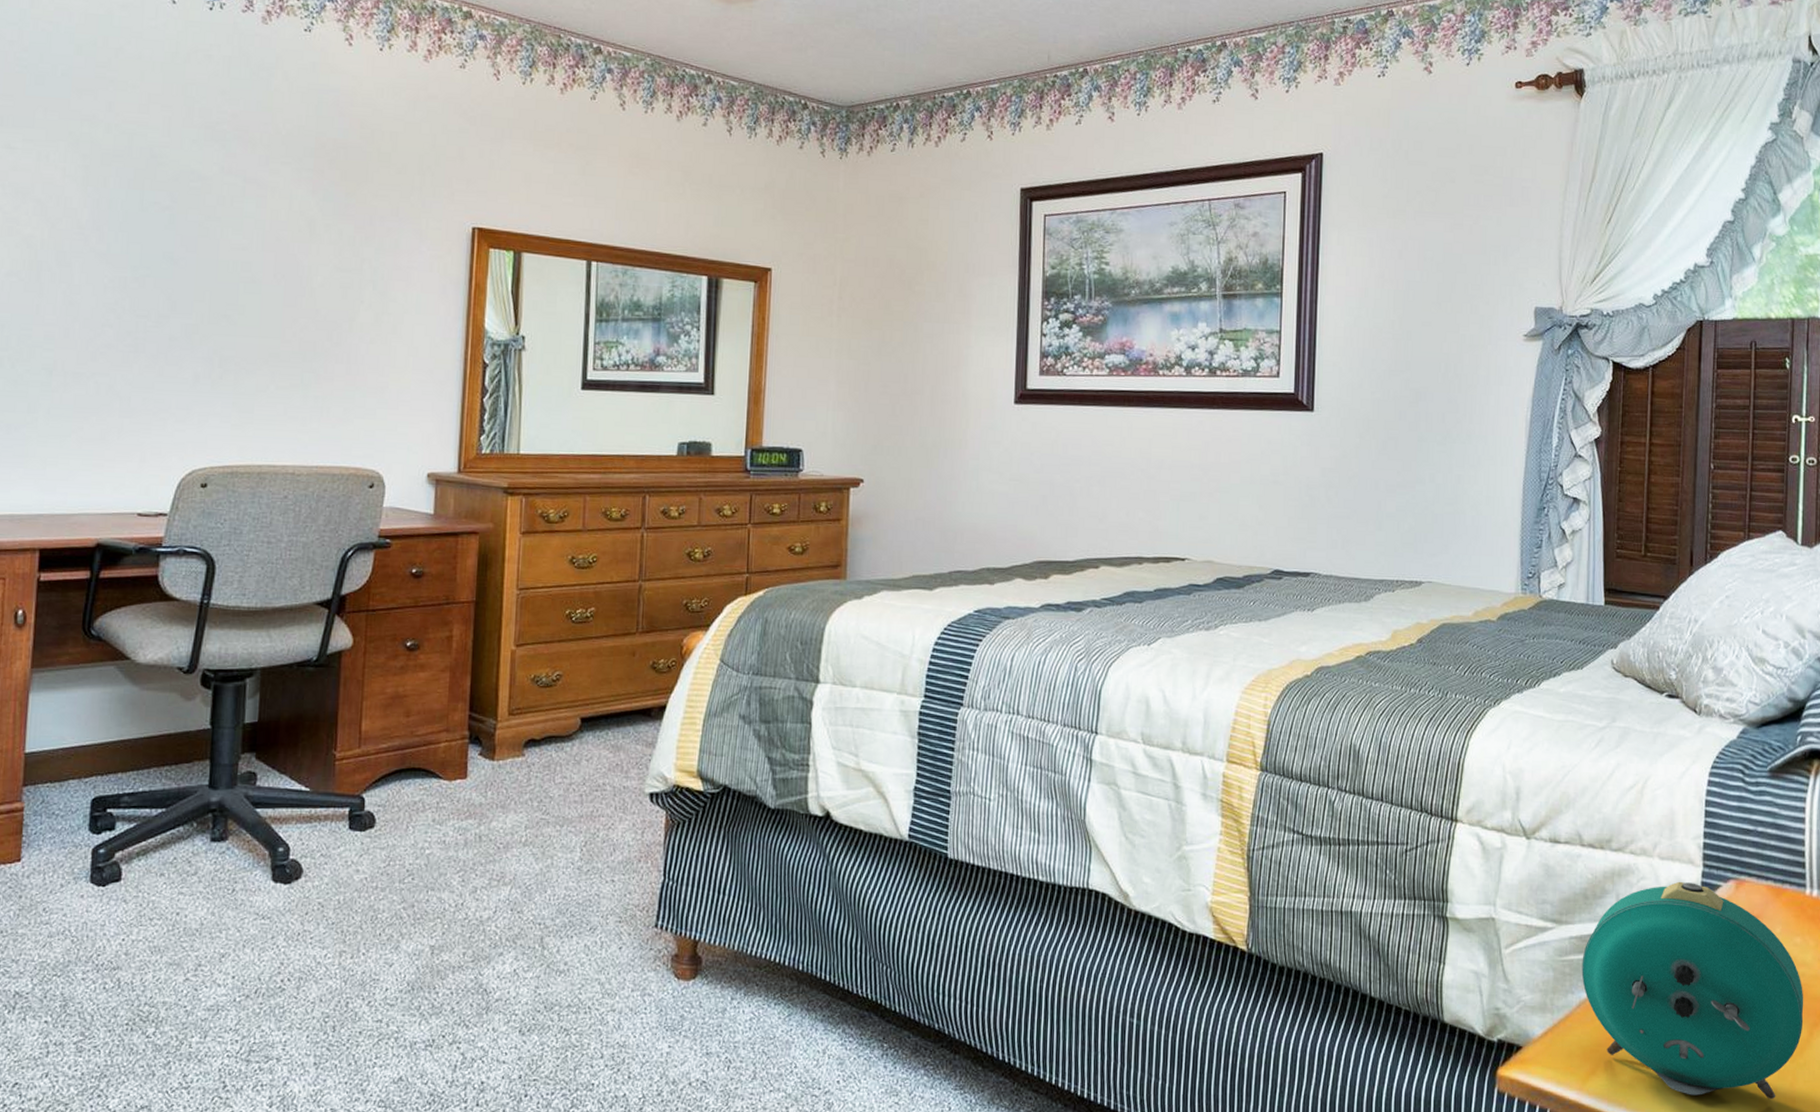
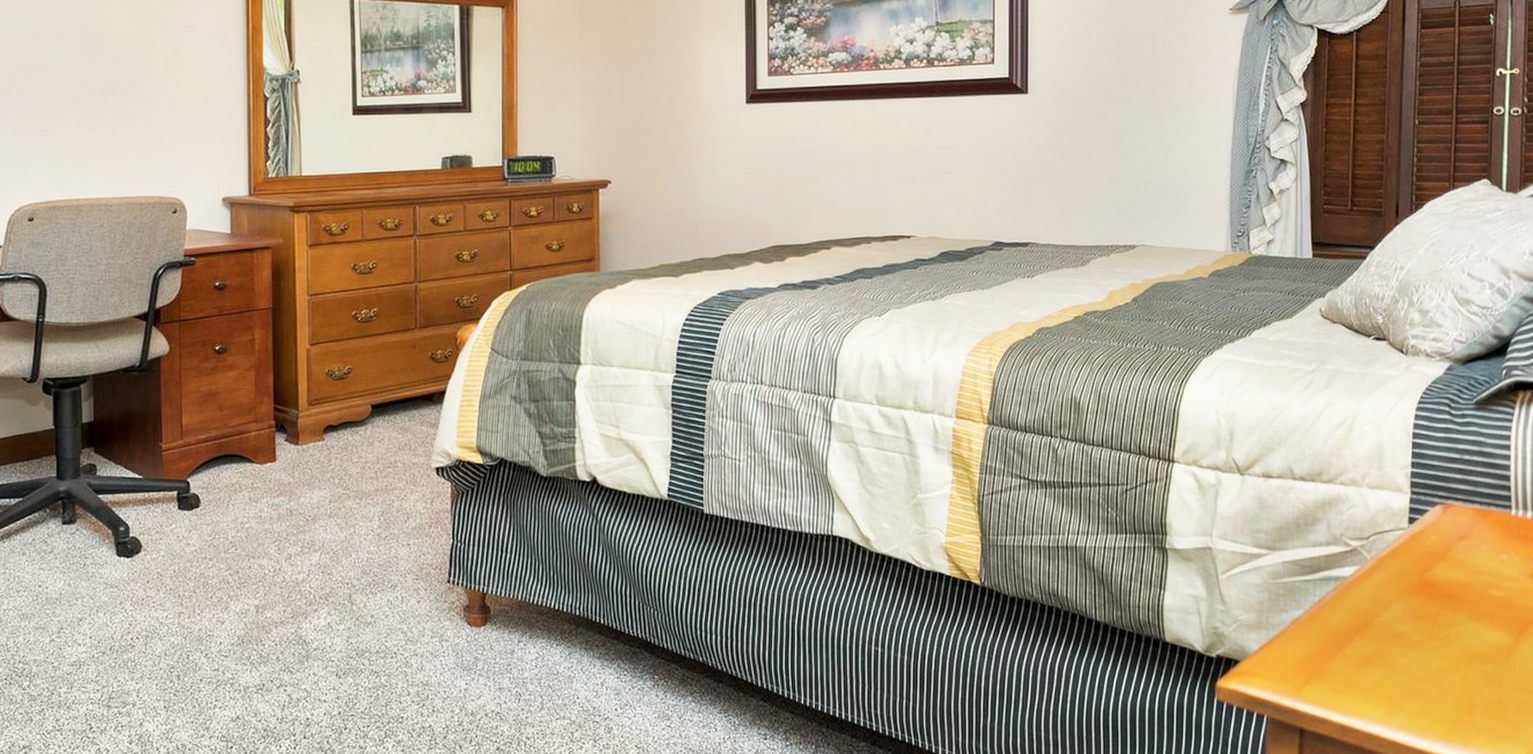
alarm clock: present [1581,881,1804,1100] -> none [1295,507,1510,701]

